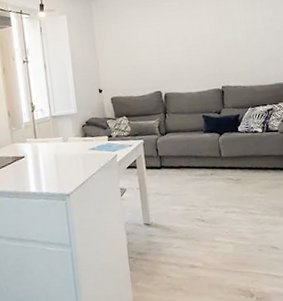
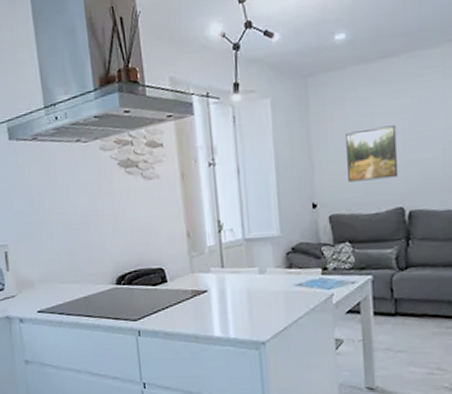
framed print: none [119,35,156,74] -> present [346,125,399,182]

